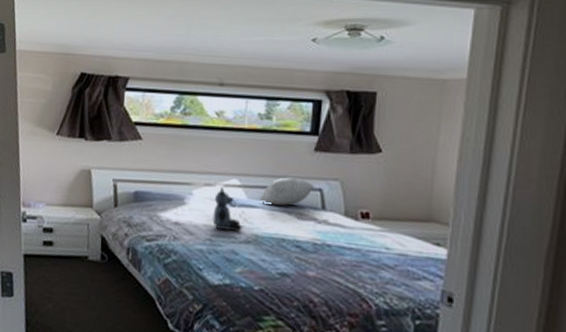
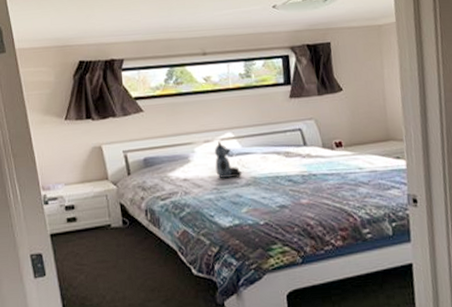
pillow: present [260,177,314,206] -> none [252,122,295,149]

